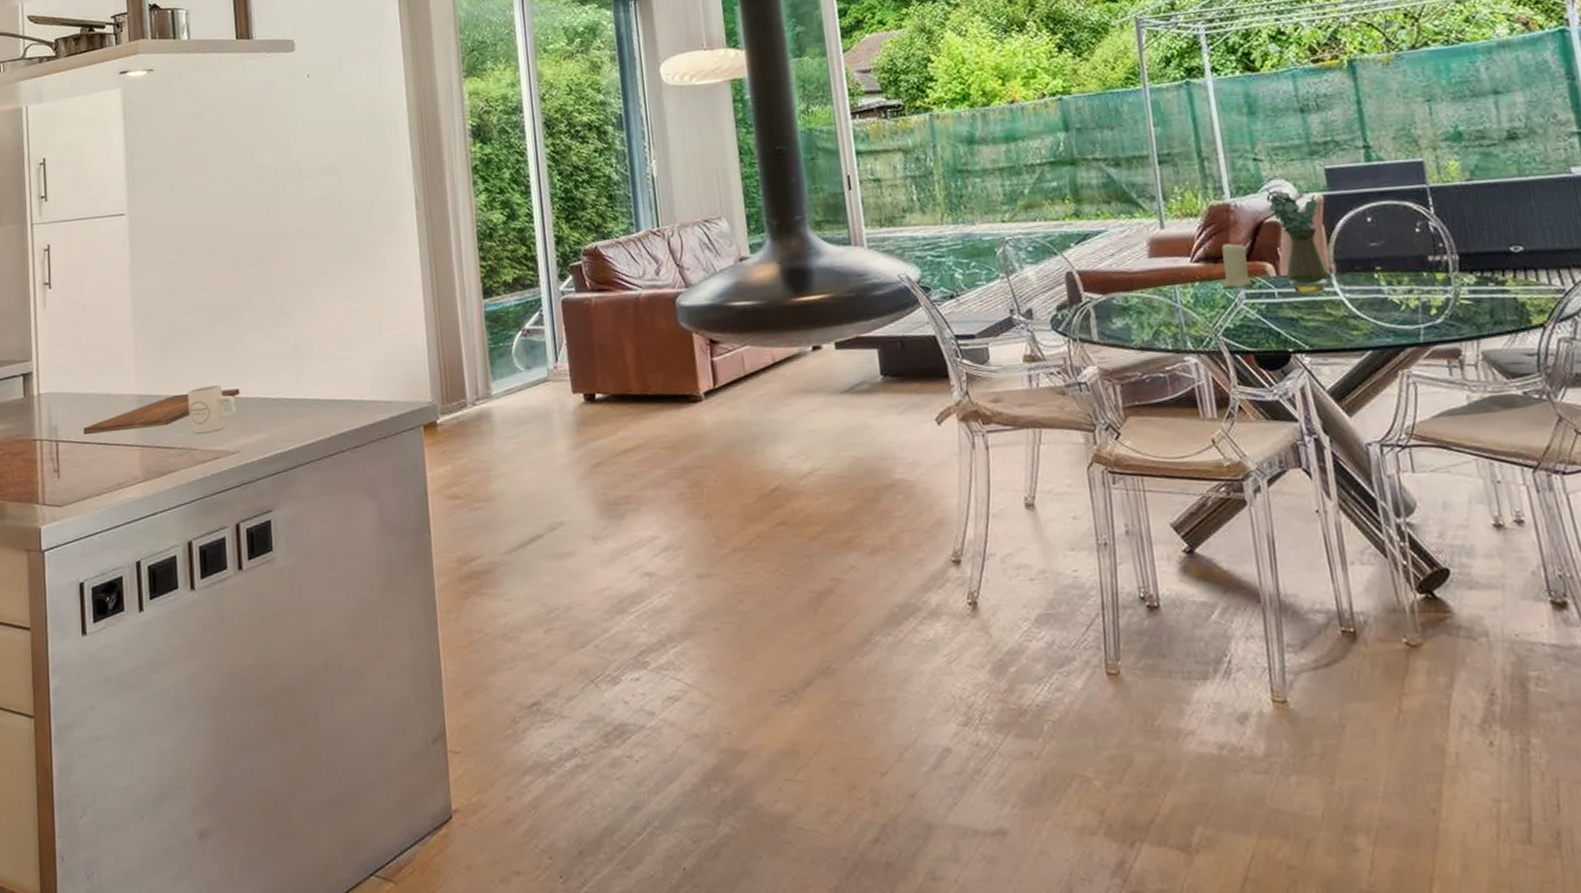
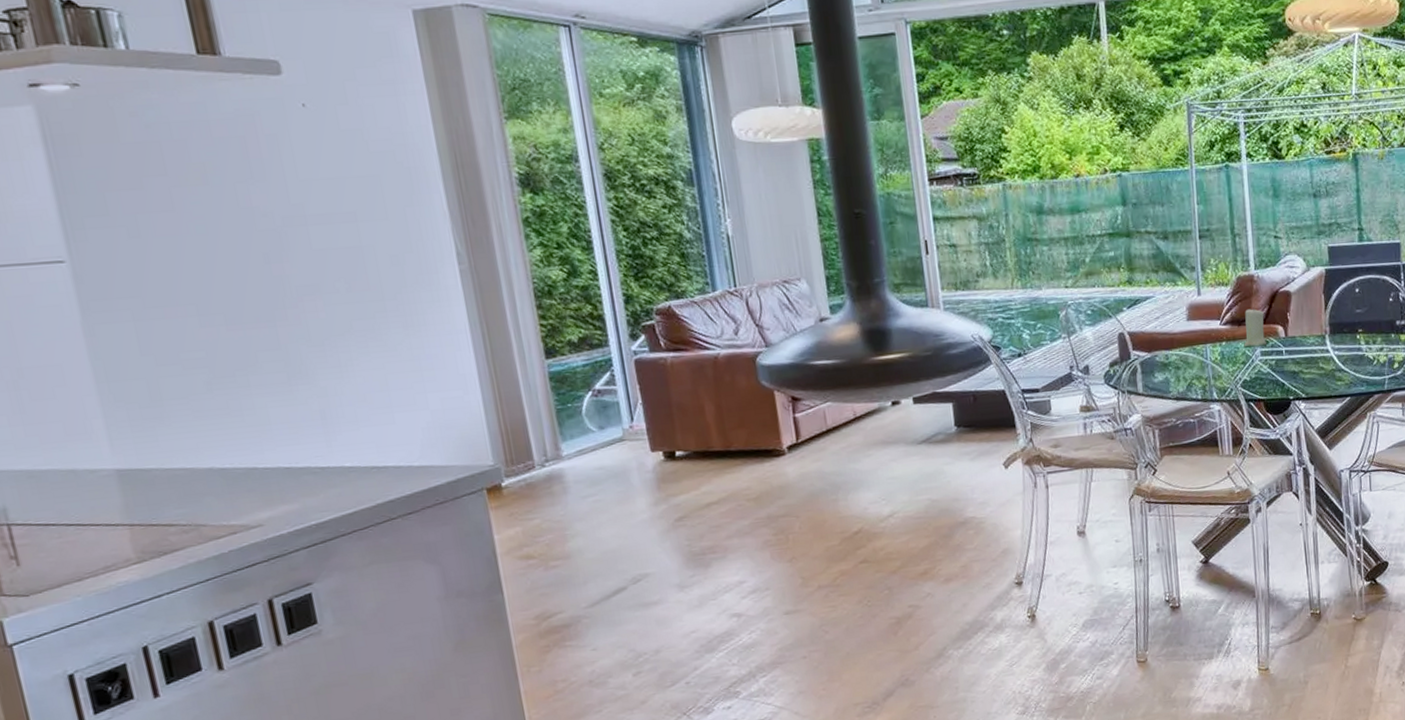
cutting board: present [84,388,240,434] -> none [45,458,256,515]
mug: present [188,385,237,434] -> none [185,455,254,509]
vase: present [1265,188,1329,296] -> none [1281,262,1324,353]

